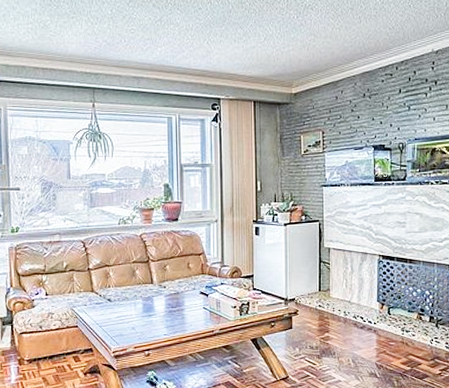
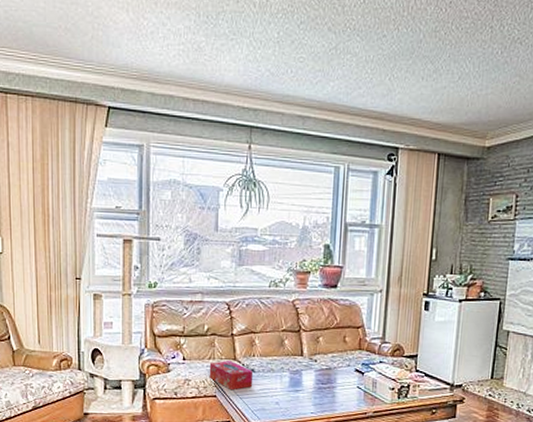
tissue box: none [70,293,110,320] -> present [209,361,254,391]

